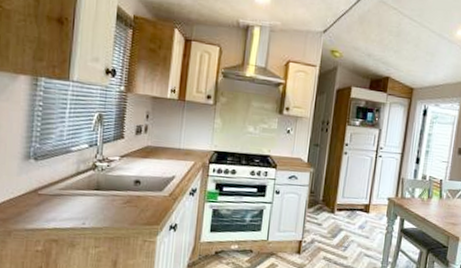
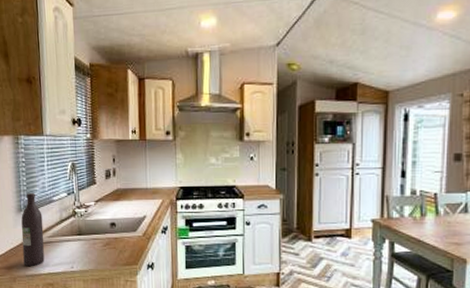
wine bottle: none [24,139,56,220] -> present [21,192,45,266]

